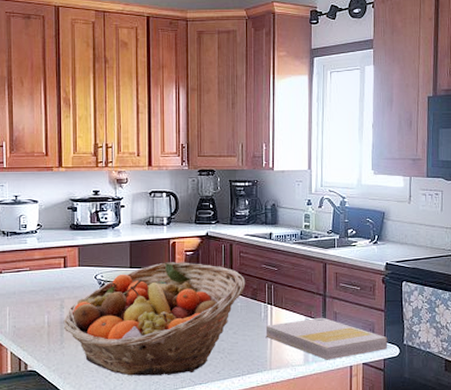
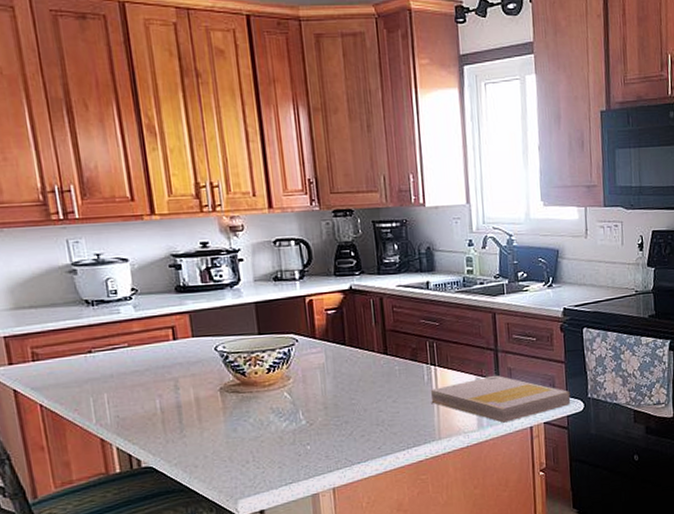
fruit basket: present [63,262,246,376] -> none [180,323,403,462]

